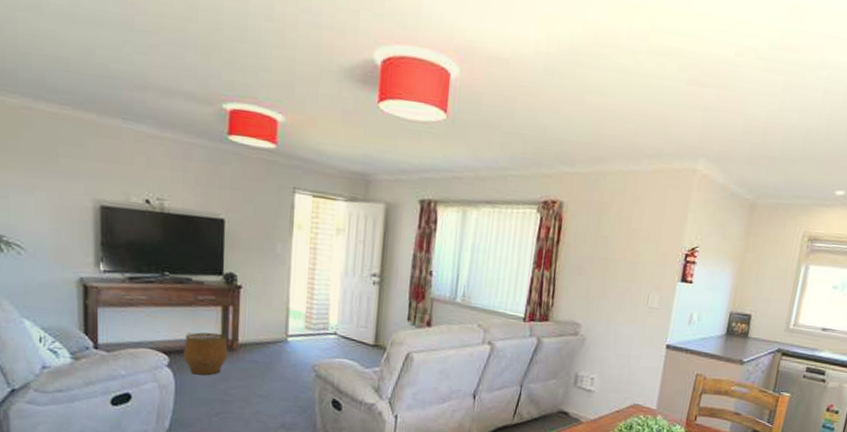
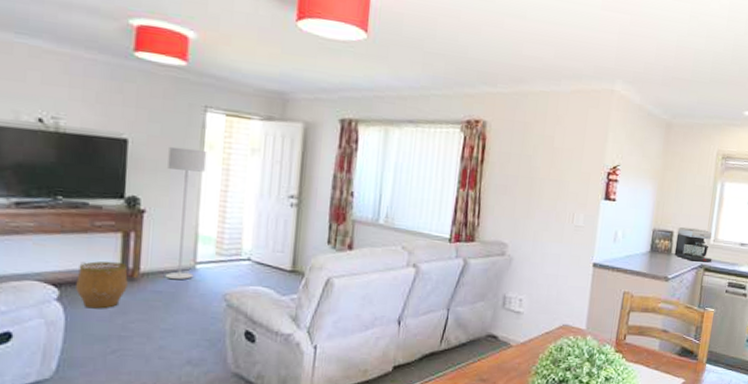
floor lamp: none [260,226,296,352] -> present [165,146,207,281]
coffee maker: none [751,311,793,347] -> present [674,227,713,263]

